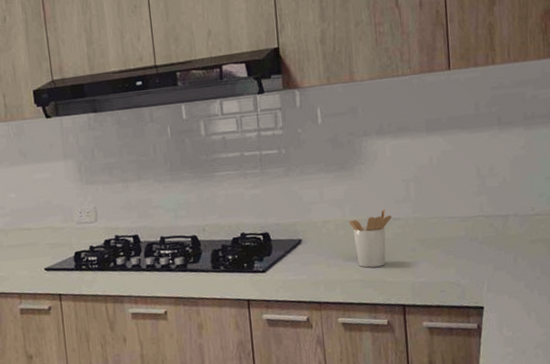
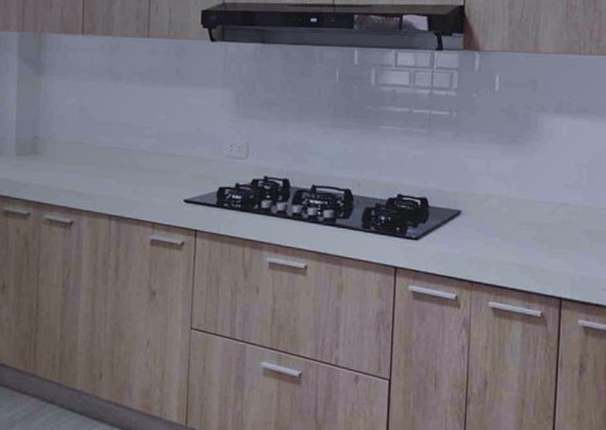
utensil holder: present [348,209,392,268] -> none [513,192,560,253]

